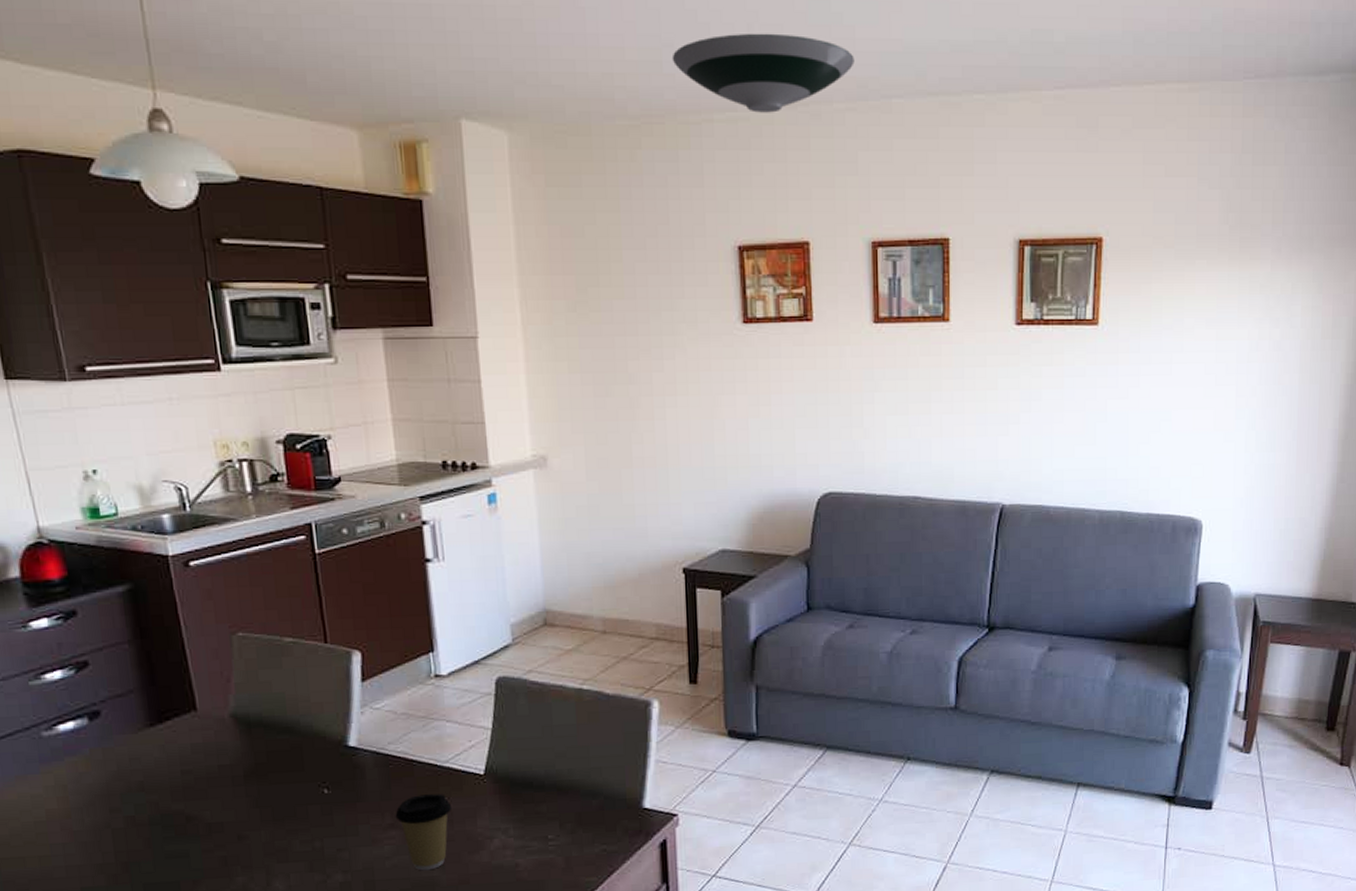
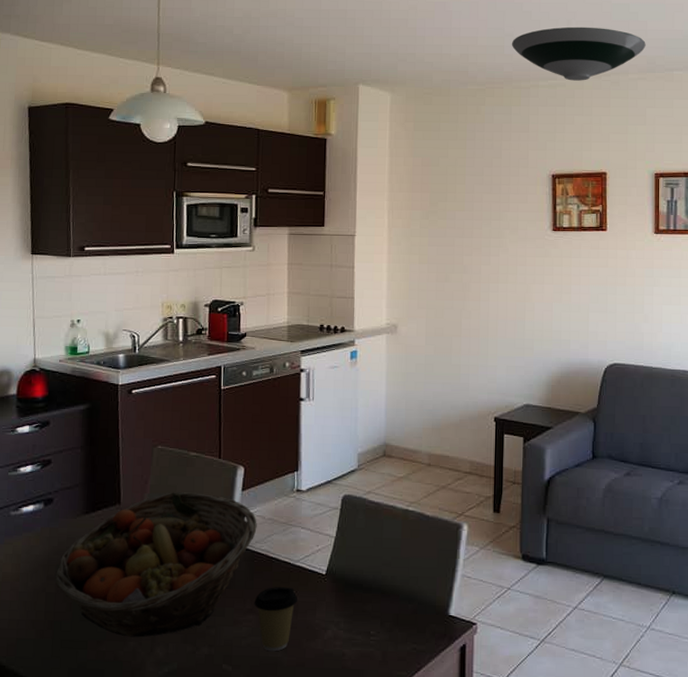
fruit basket: none [121,688,388,872] -> present [55,492,257,638]

